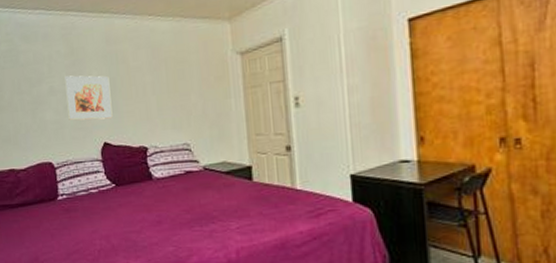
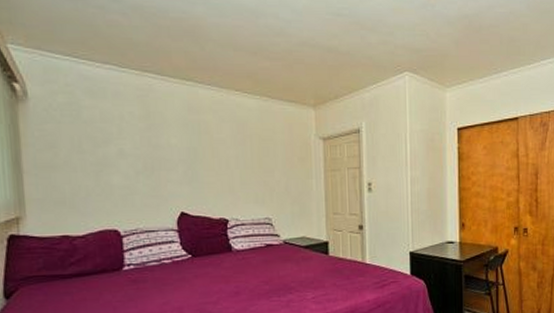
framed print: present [65,75,113,121] -> none [138,140,192,189]

